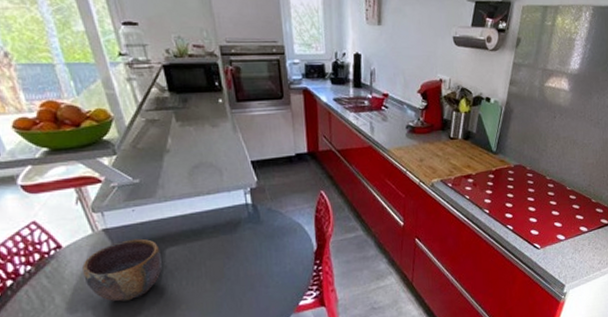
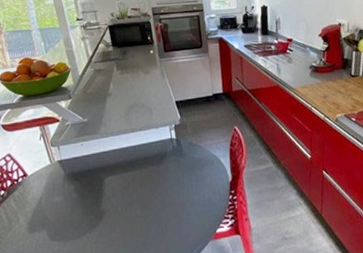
bowl: present [82,238,163,302] -> none [42,169,103,224]

